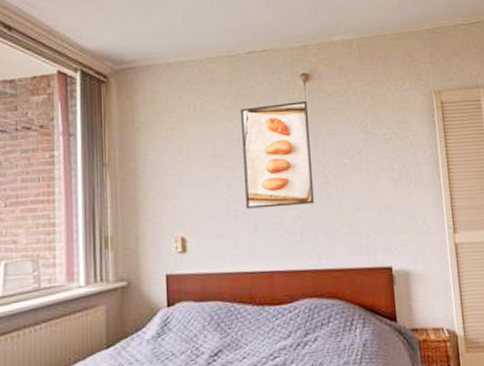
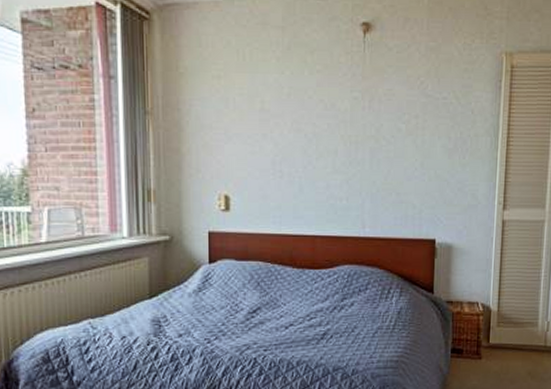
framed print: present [240,100,314,209] -> none [292,54,365,171]

